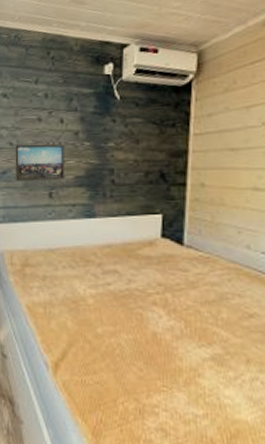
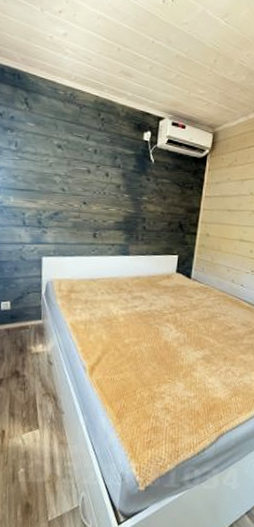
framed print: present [15,144,64,181] -> none [66,191,108,224]

